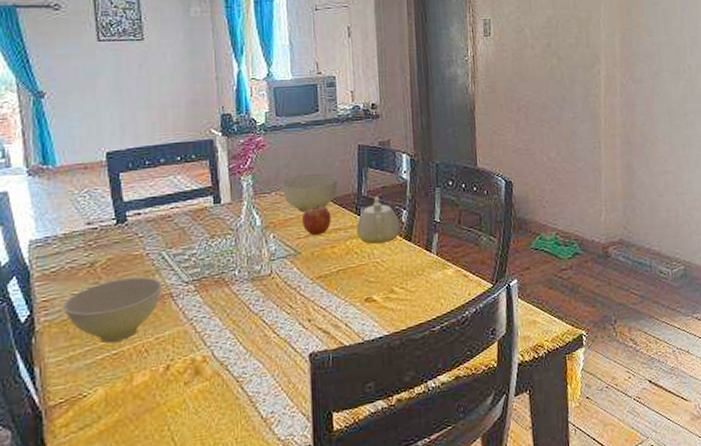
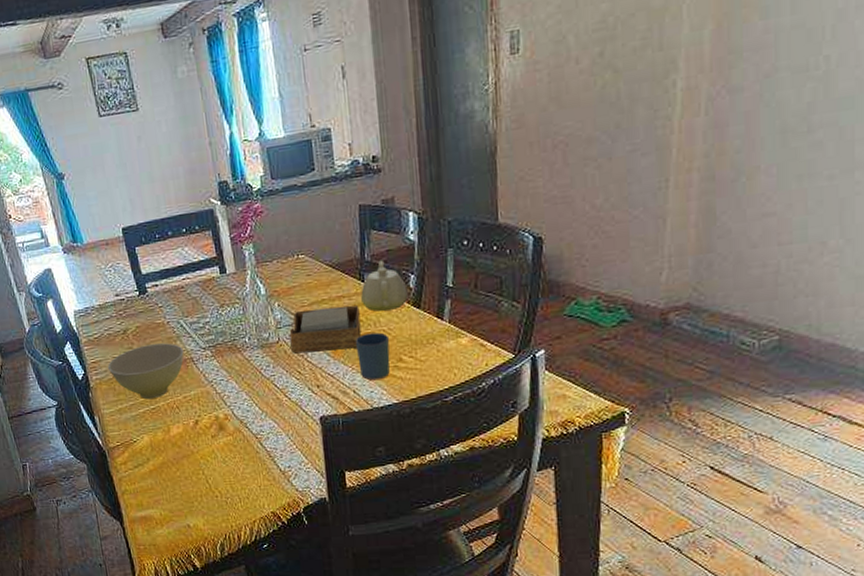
bowl: present [281,174,338,212] -> none [282,238,340,280]
napkin holder: none [283,237,356,287] -> present [289,305,362,354]
apple: present [302,204,331,235] -> none [305,271,335,303]
mug: none [349,264,383,313] -> present [355,332,390,381]

